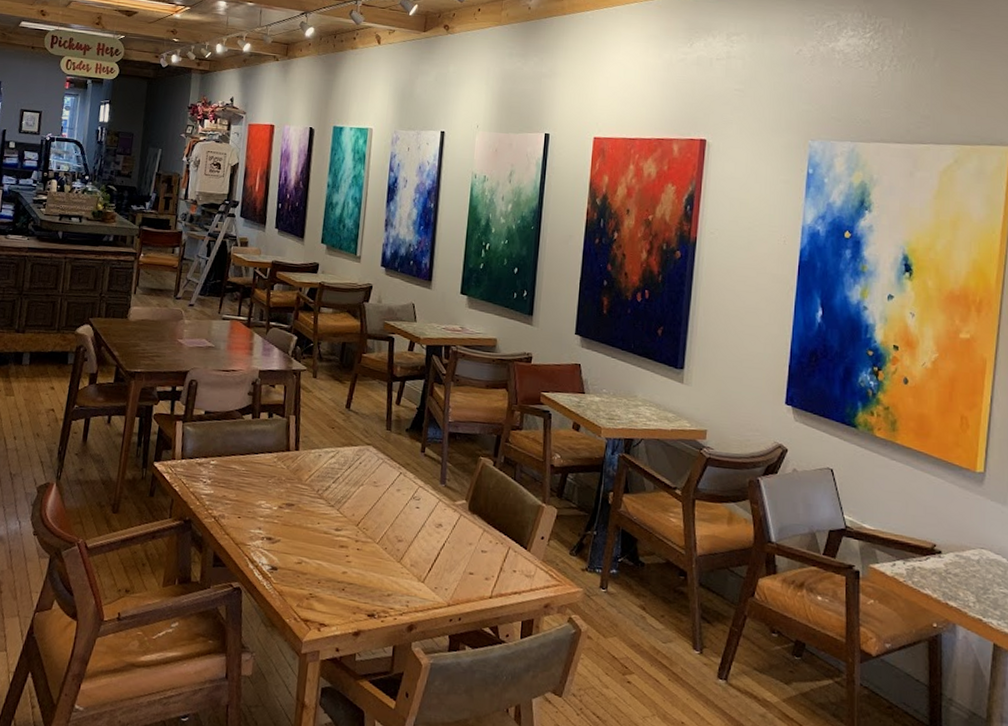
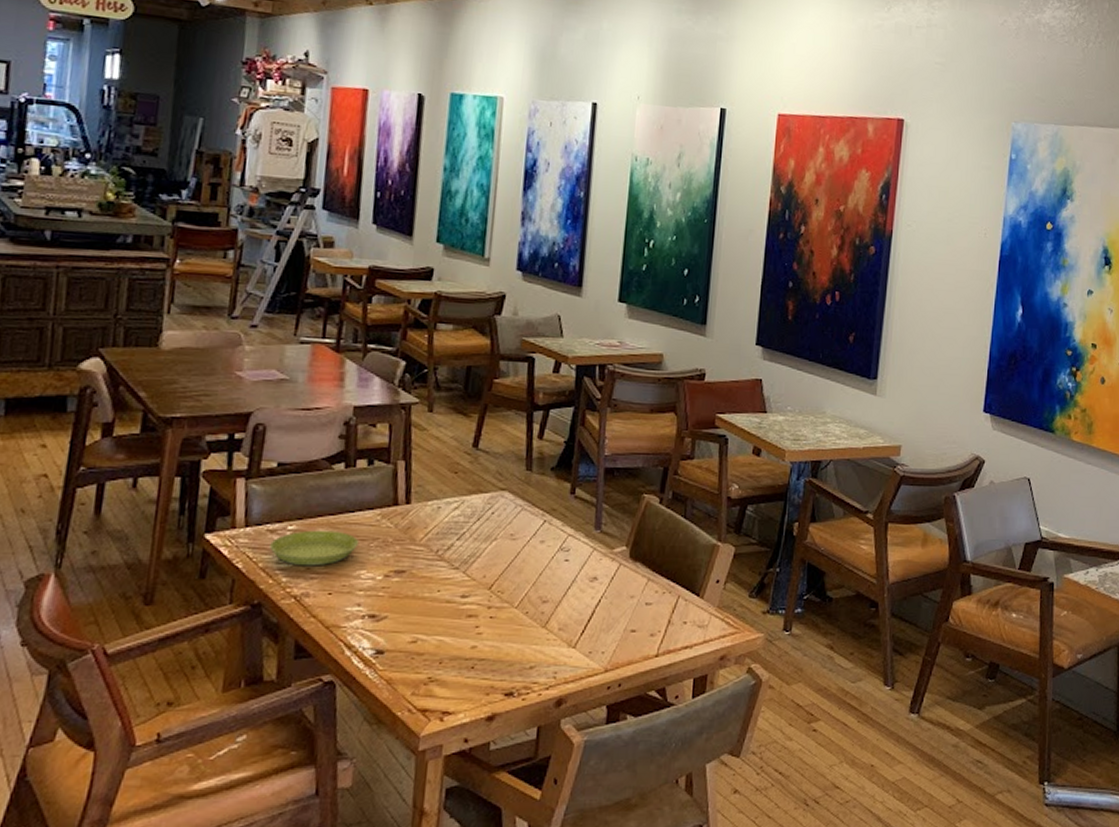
saucer: none [198,465,261,495] -> present [270,530,360,566]

